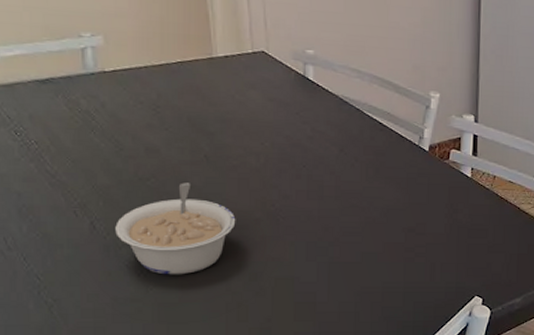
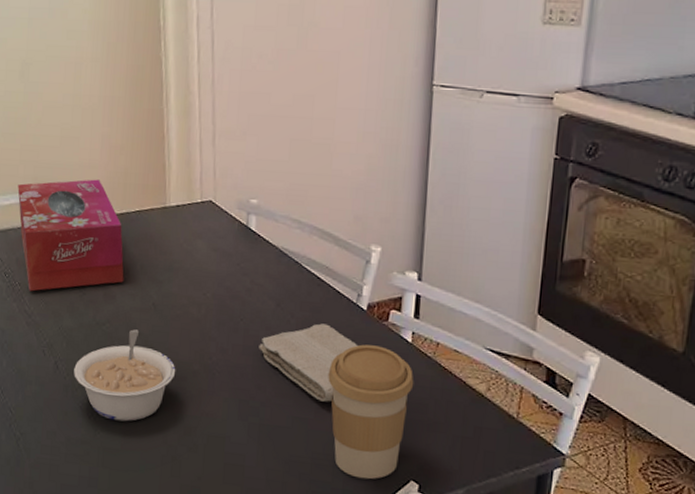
tissue box: none [23,28,169,150] -> present [17,179,124,292]
washcloth: none [324,165,422,236] -> present [259,323,358,402]
coffee cup: none [394,182,475,300] -> present [328,344,414,480]

